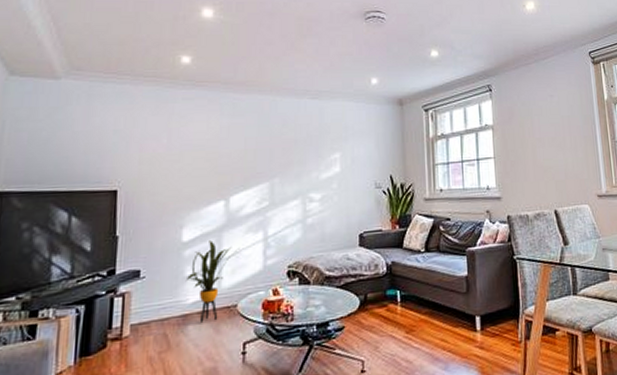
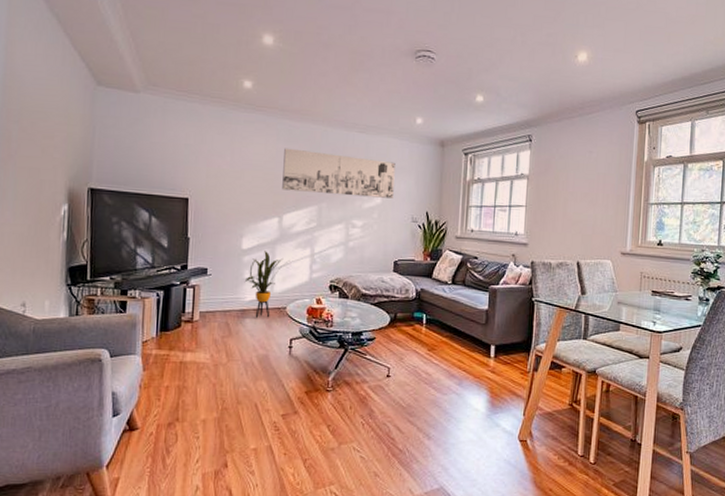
wall art: none [228,122,353,169] -> present [282,148,395,198]

